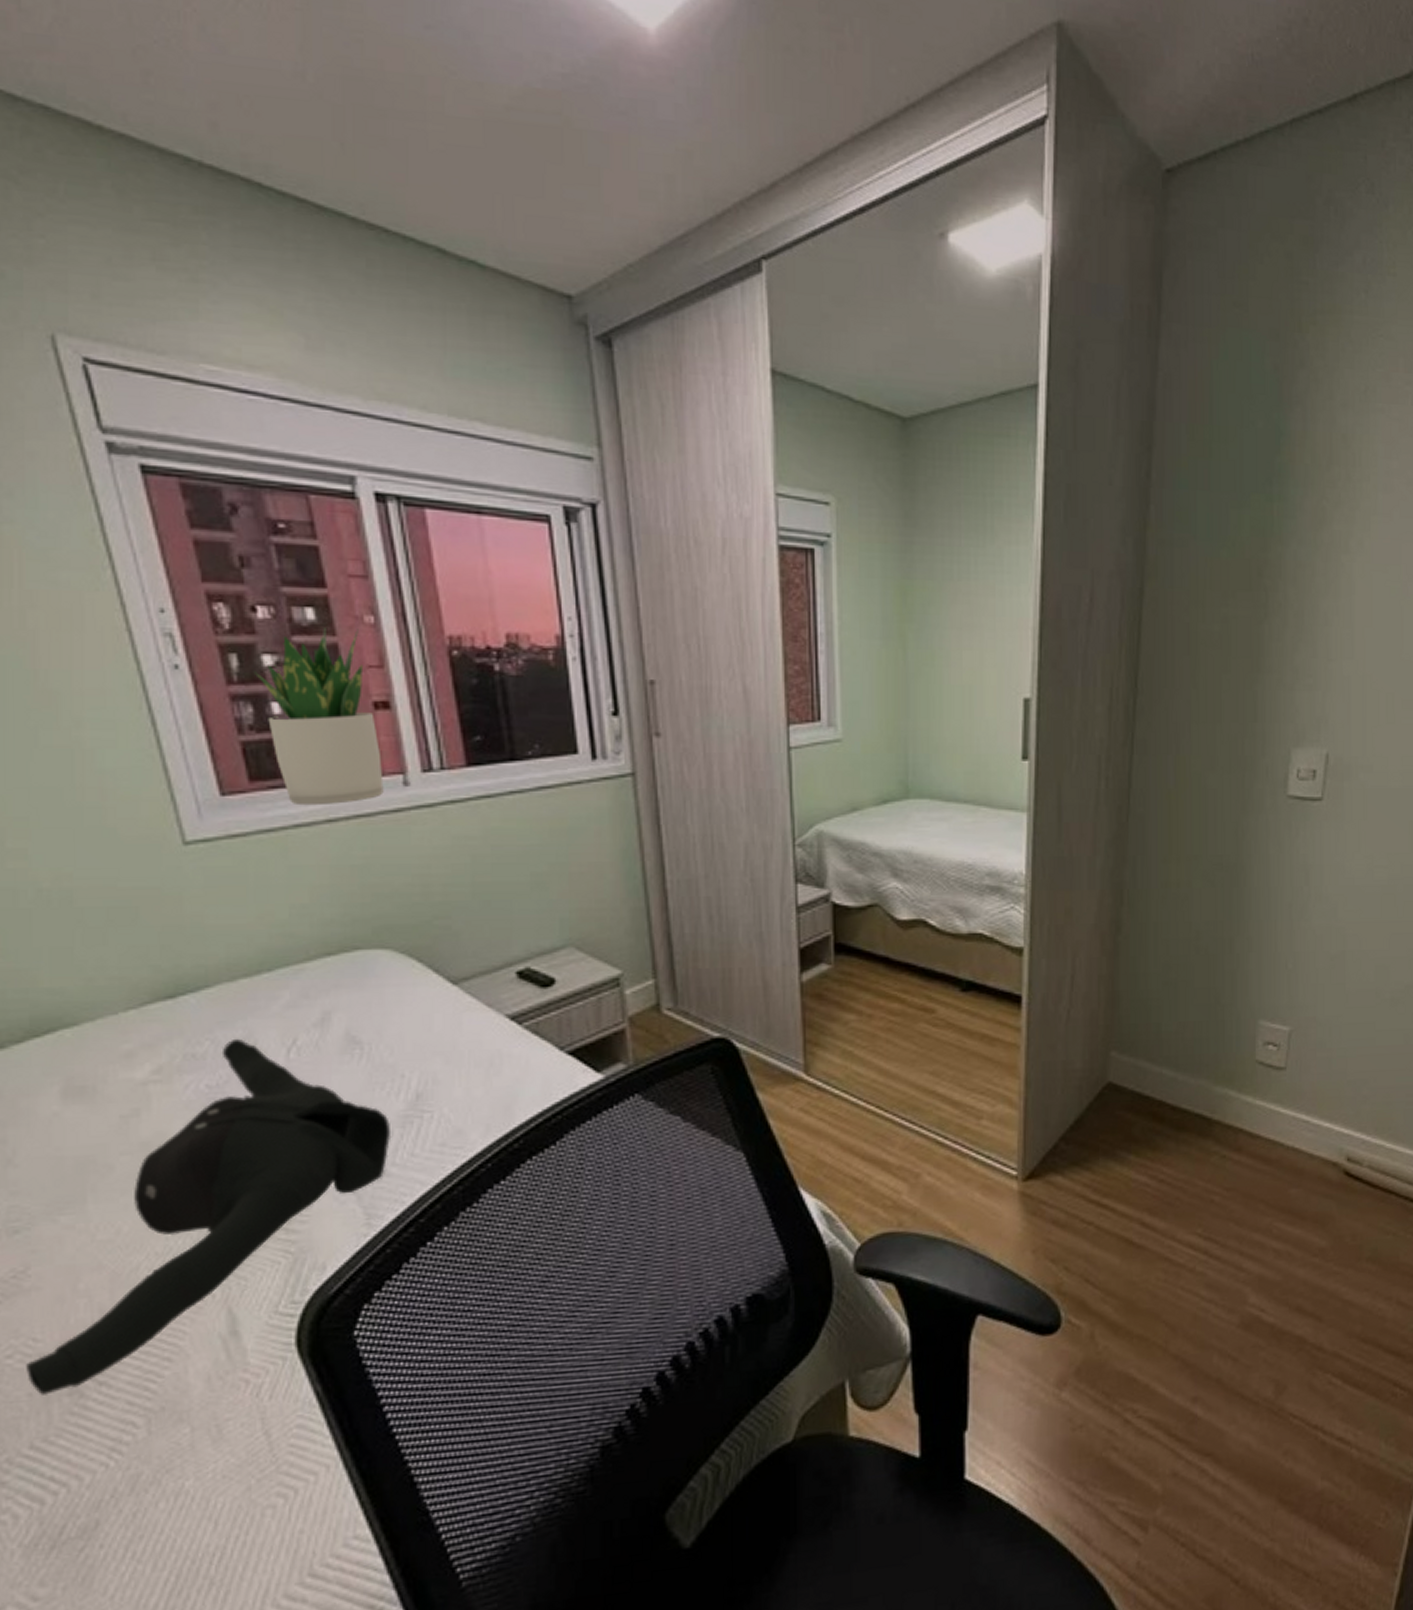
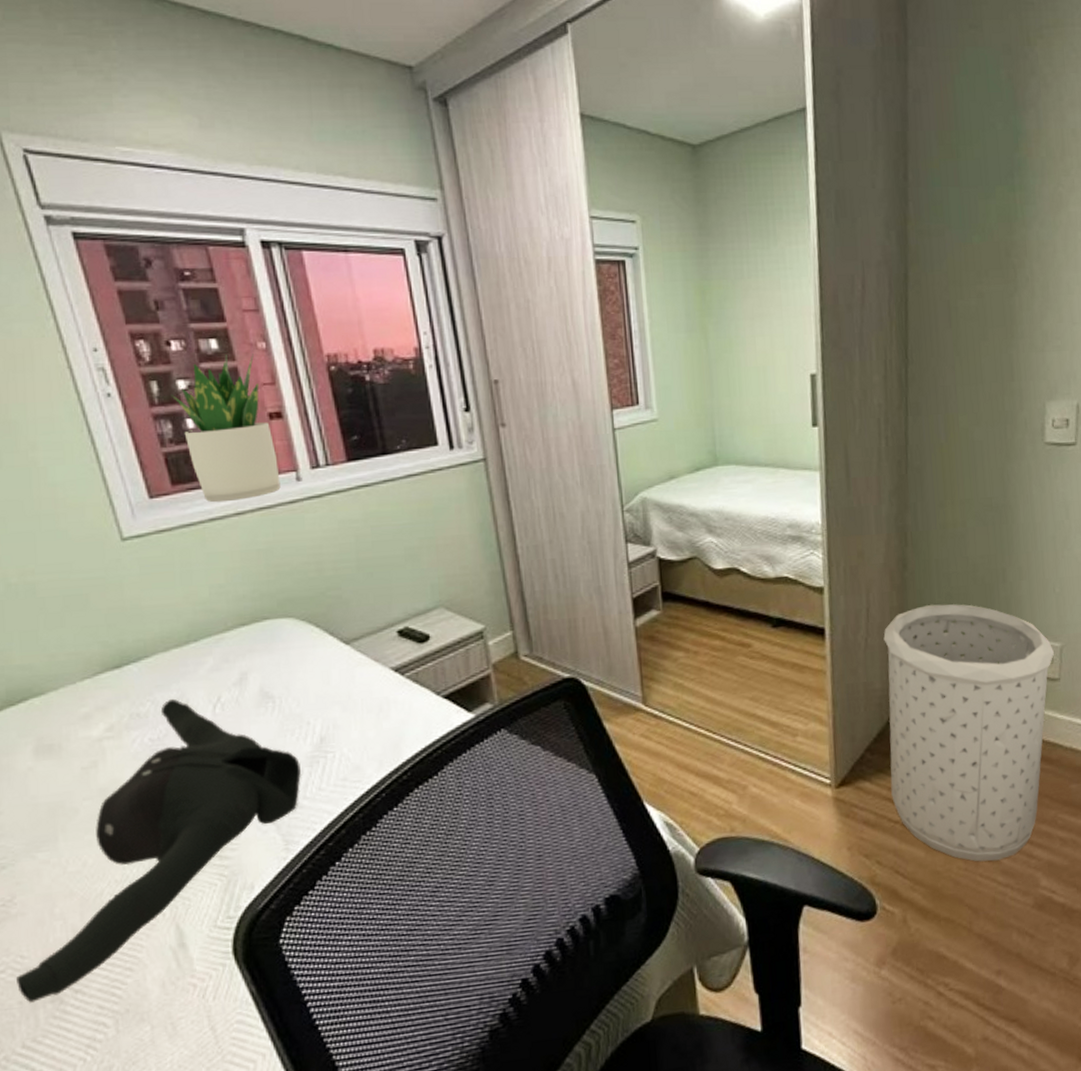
laundry basket: none [1086,975,1281,1273] -> present [883,604,1054,862]

